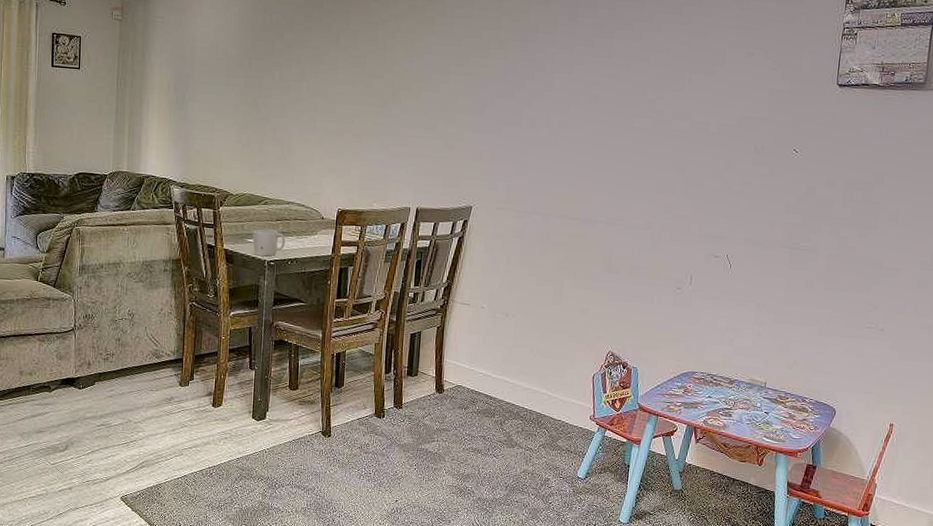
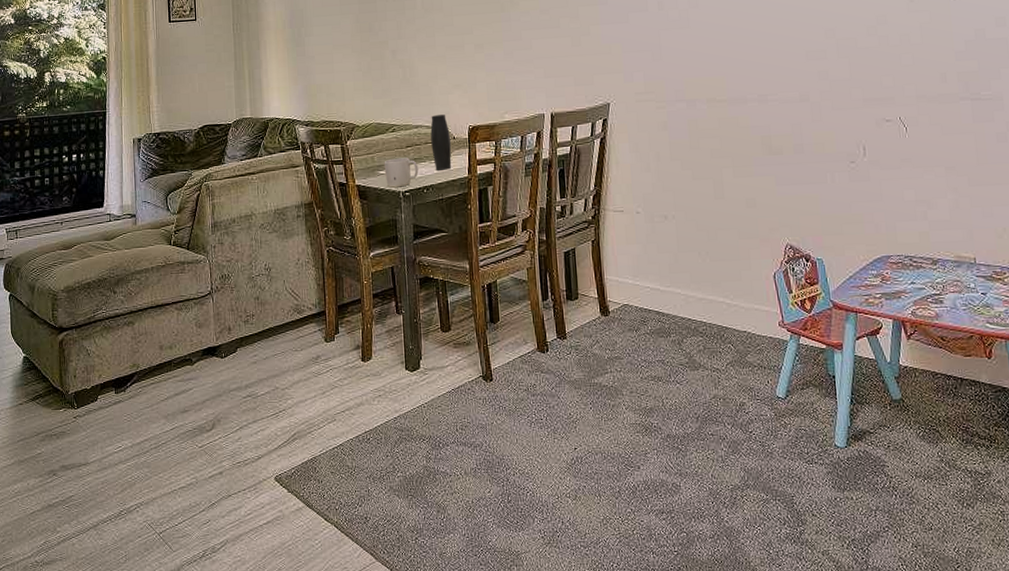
vase: none [300,194,320,247] -> present [430,115,452,170]

